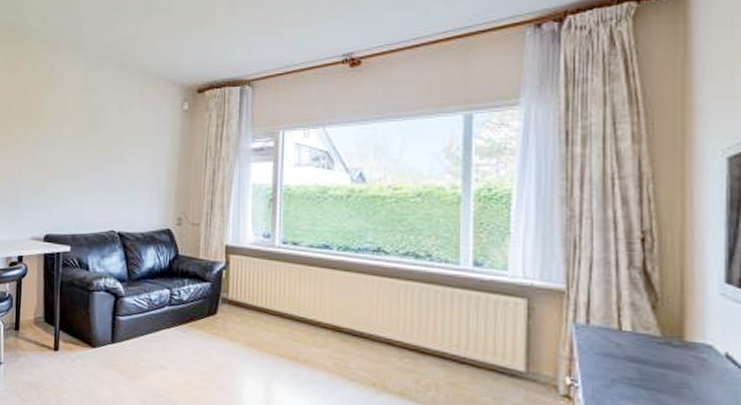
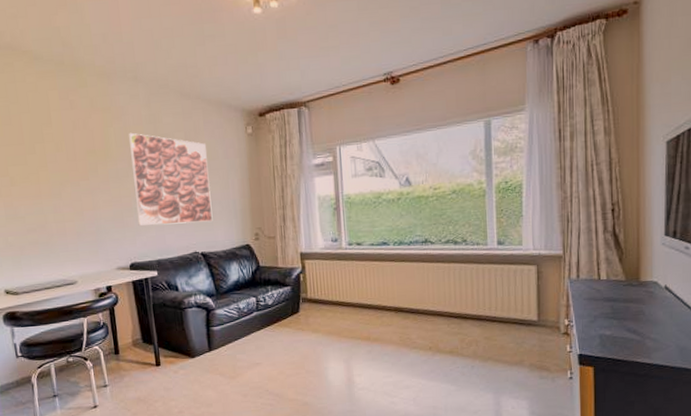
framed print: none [59,101,138,199] -> present [128,132,213,226]

